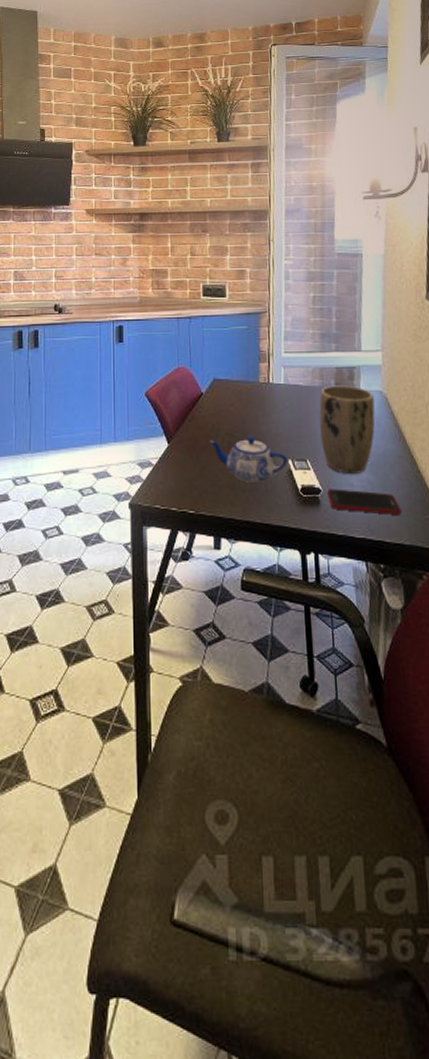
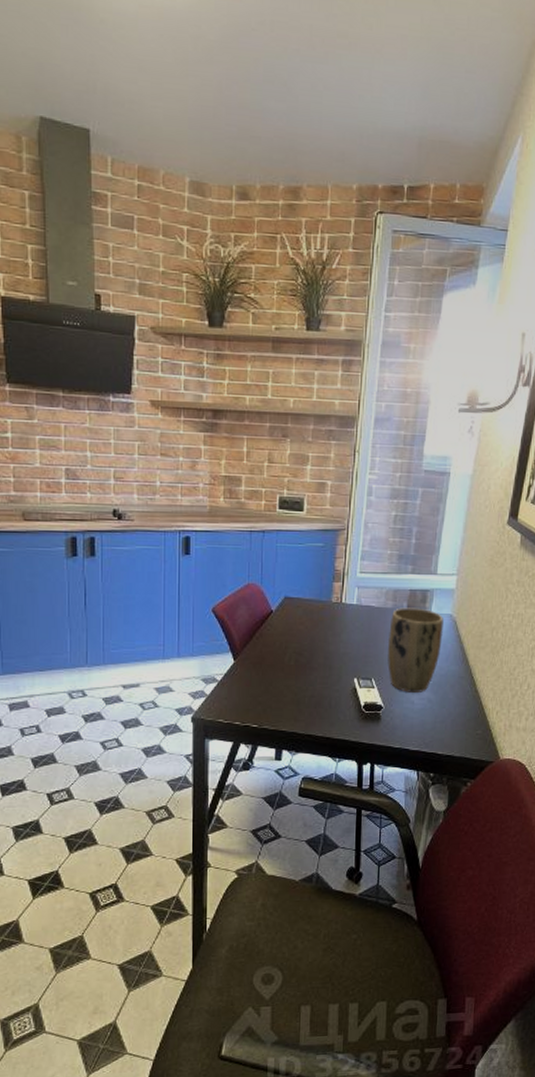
teapot: present [209,436,288,483] -> none [276,655,353,699]
cell phone: present [327,489,401,515] -> none [388,706,456,730]

